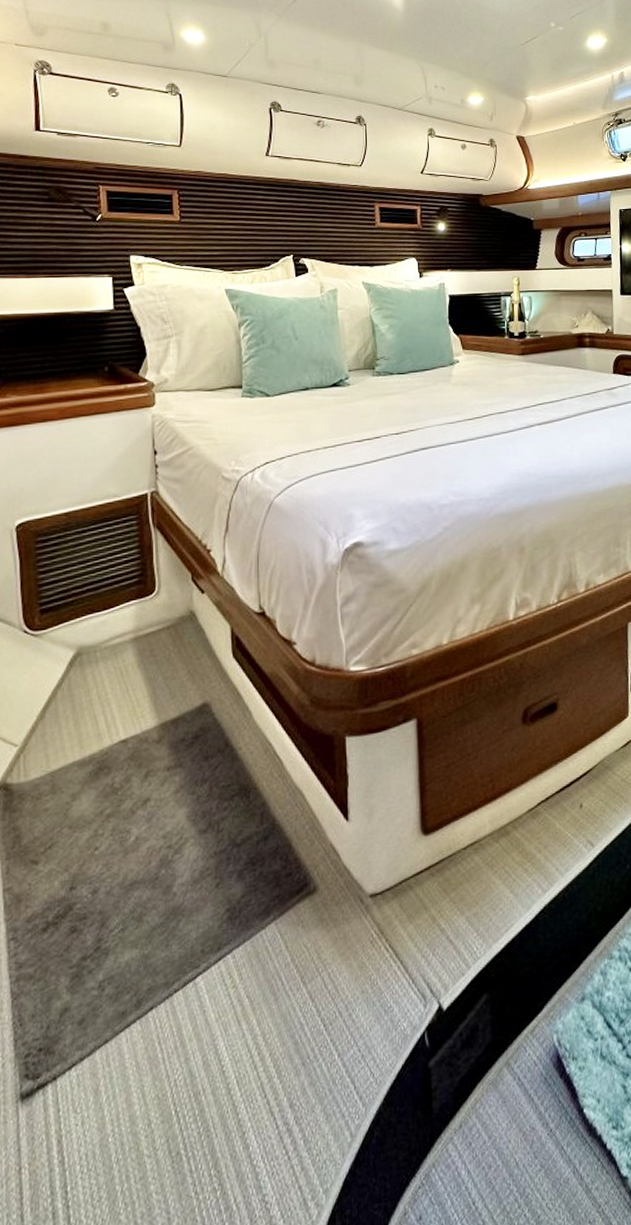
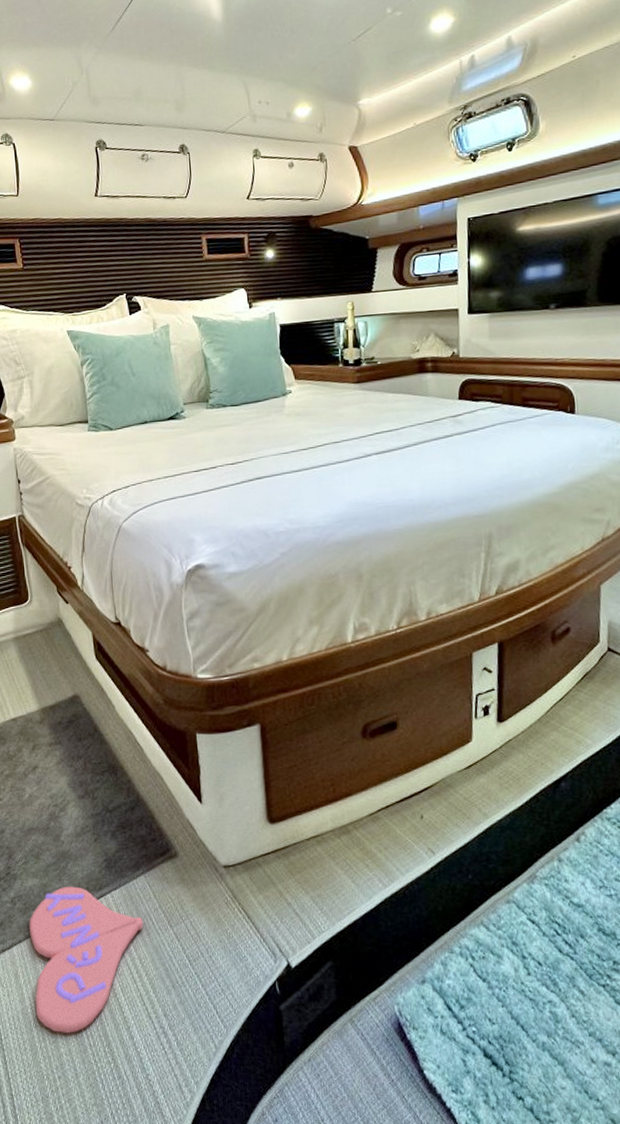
slippers: none [119,951,271,1163] -> present [29,886,144,1033]

